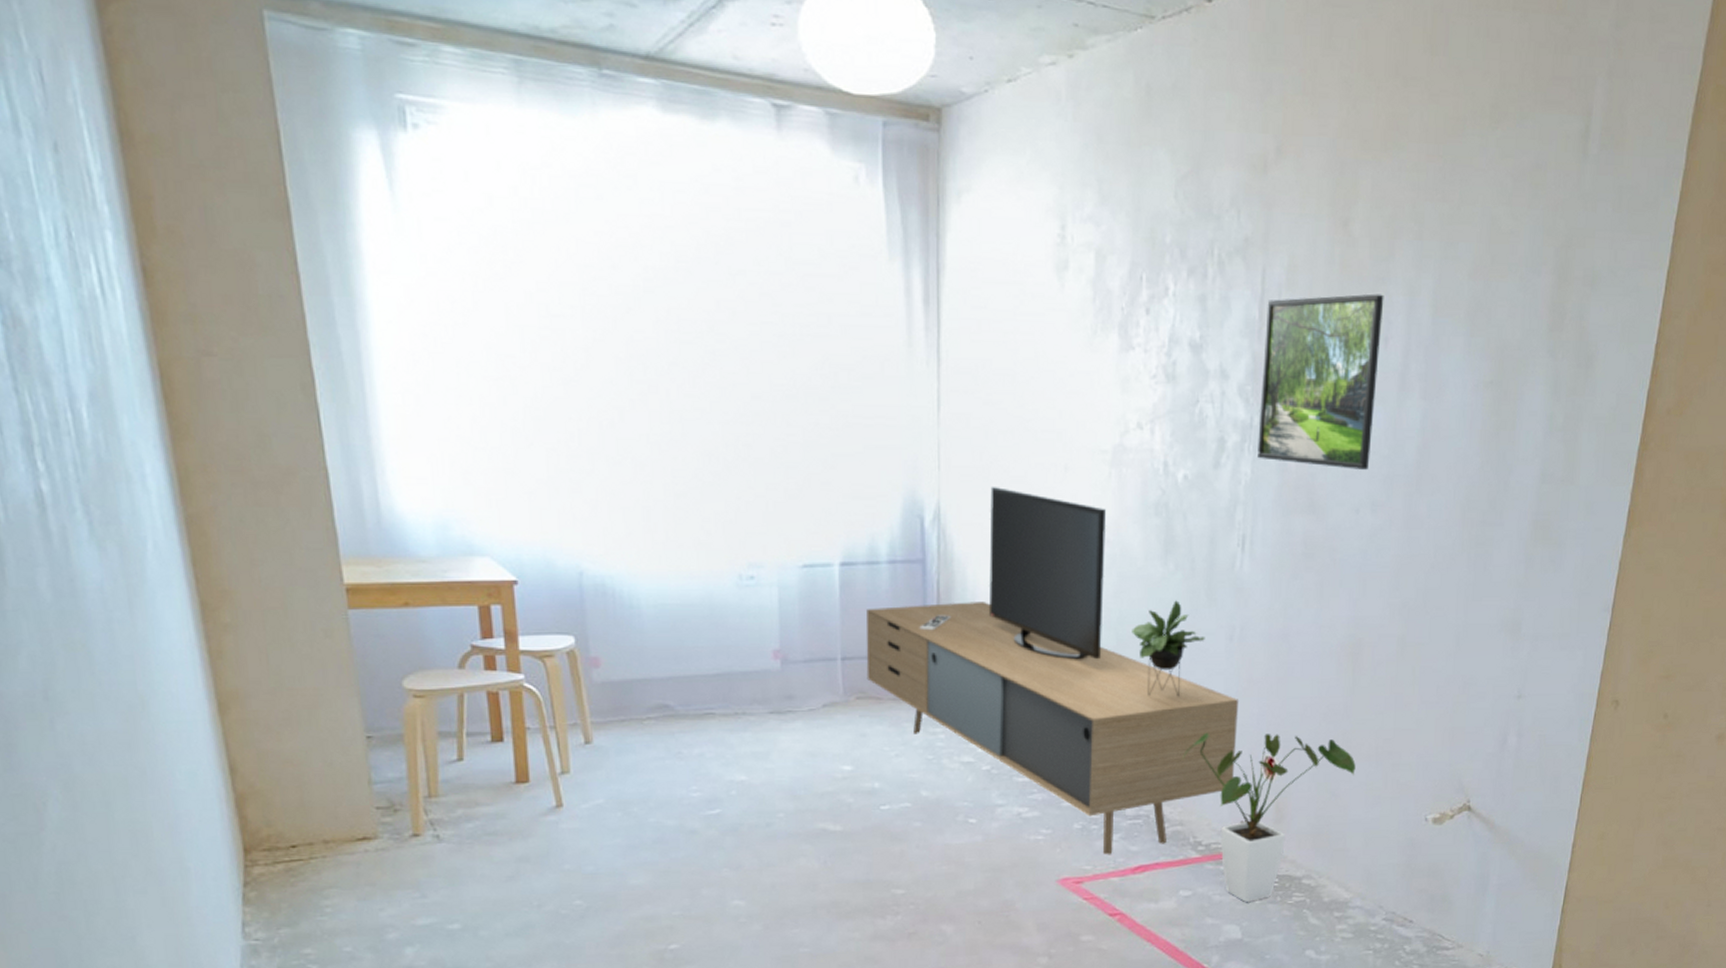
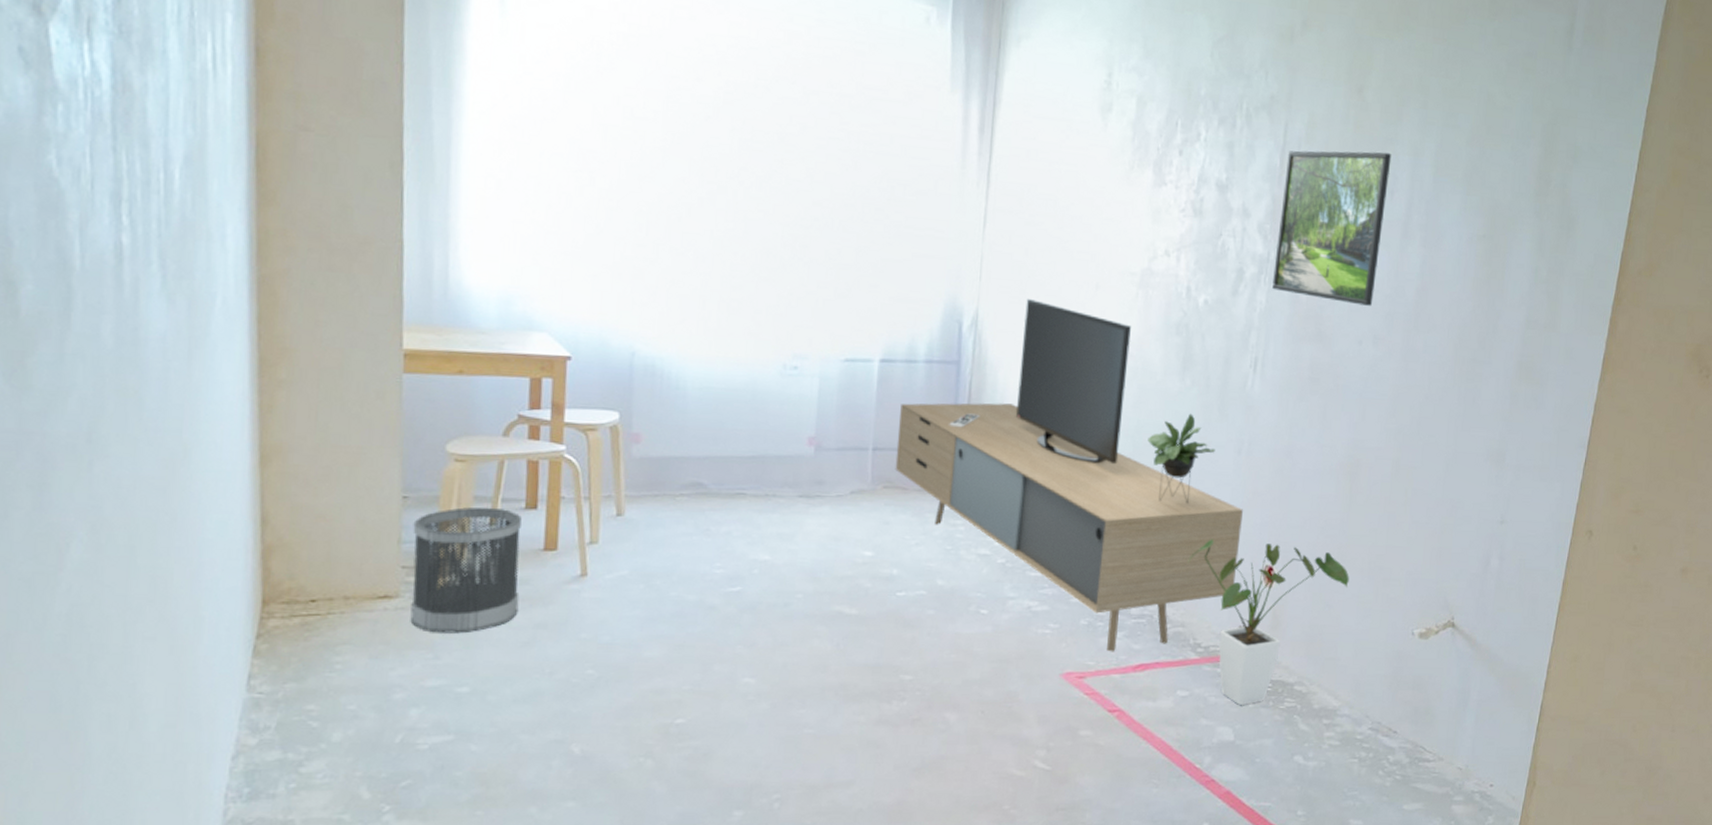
wastebasket: none [381,742,499,872] -> present [410,506,522,634]

